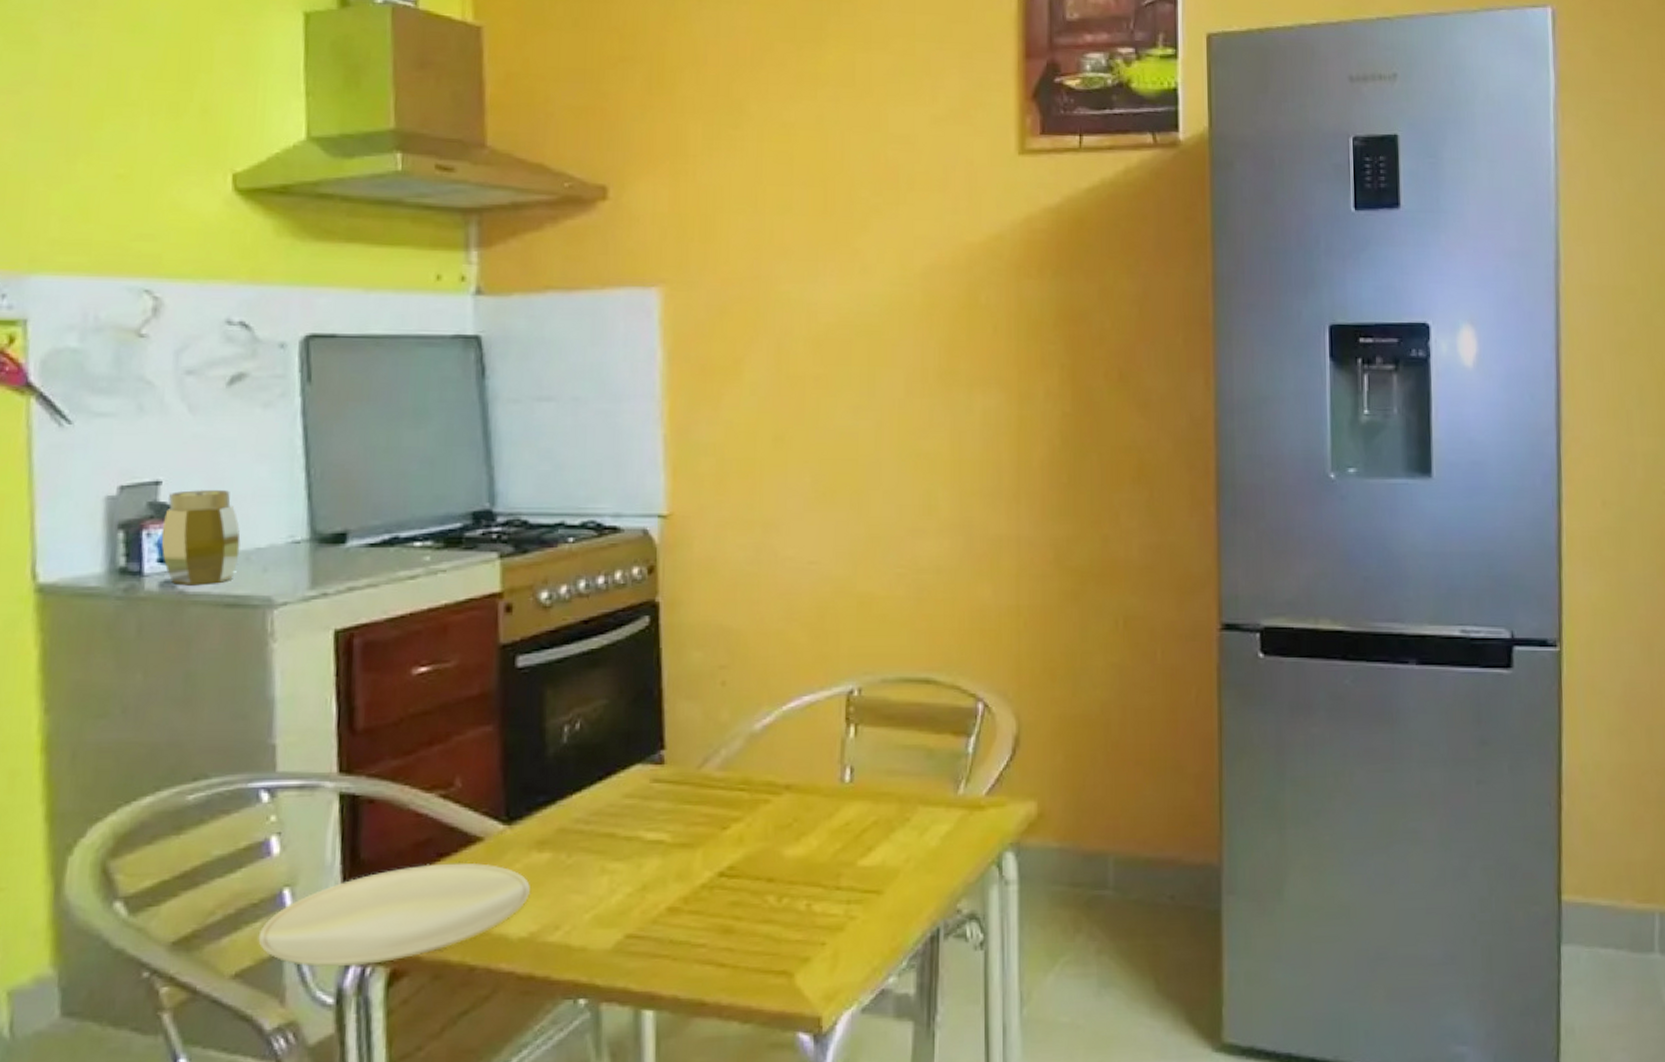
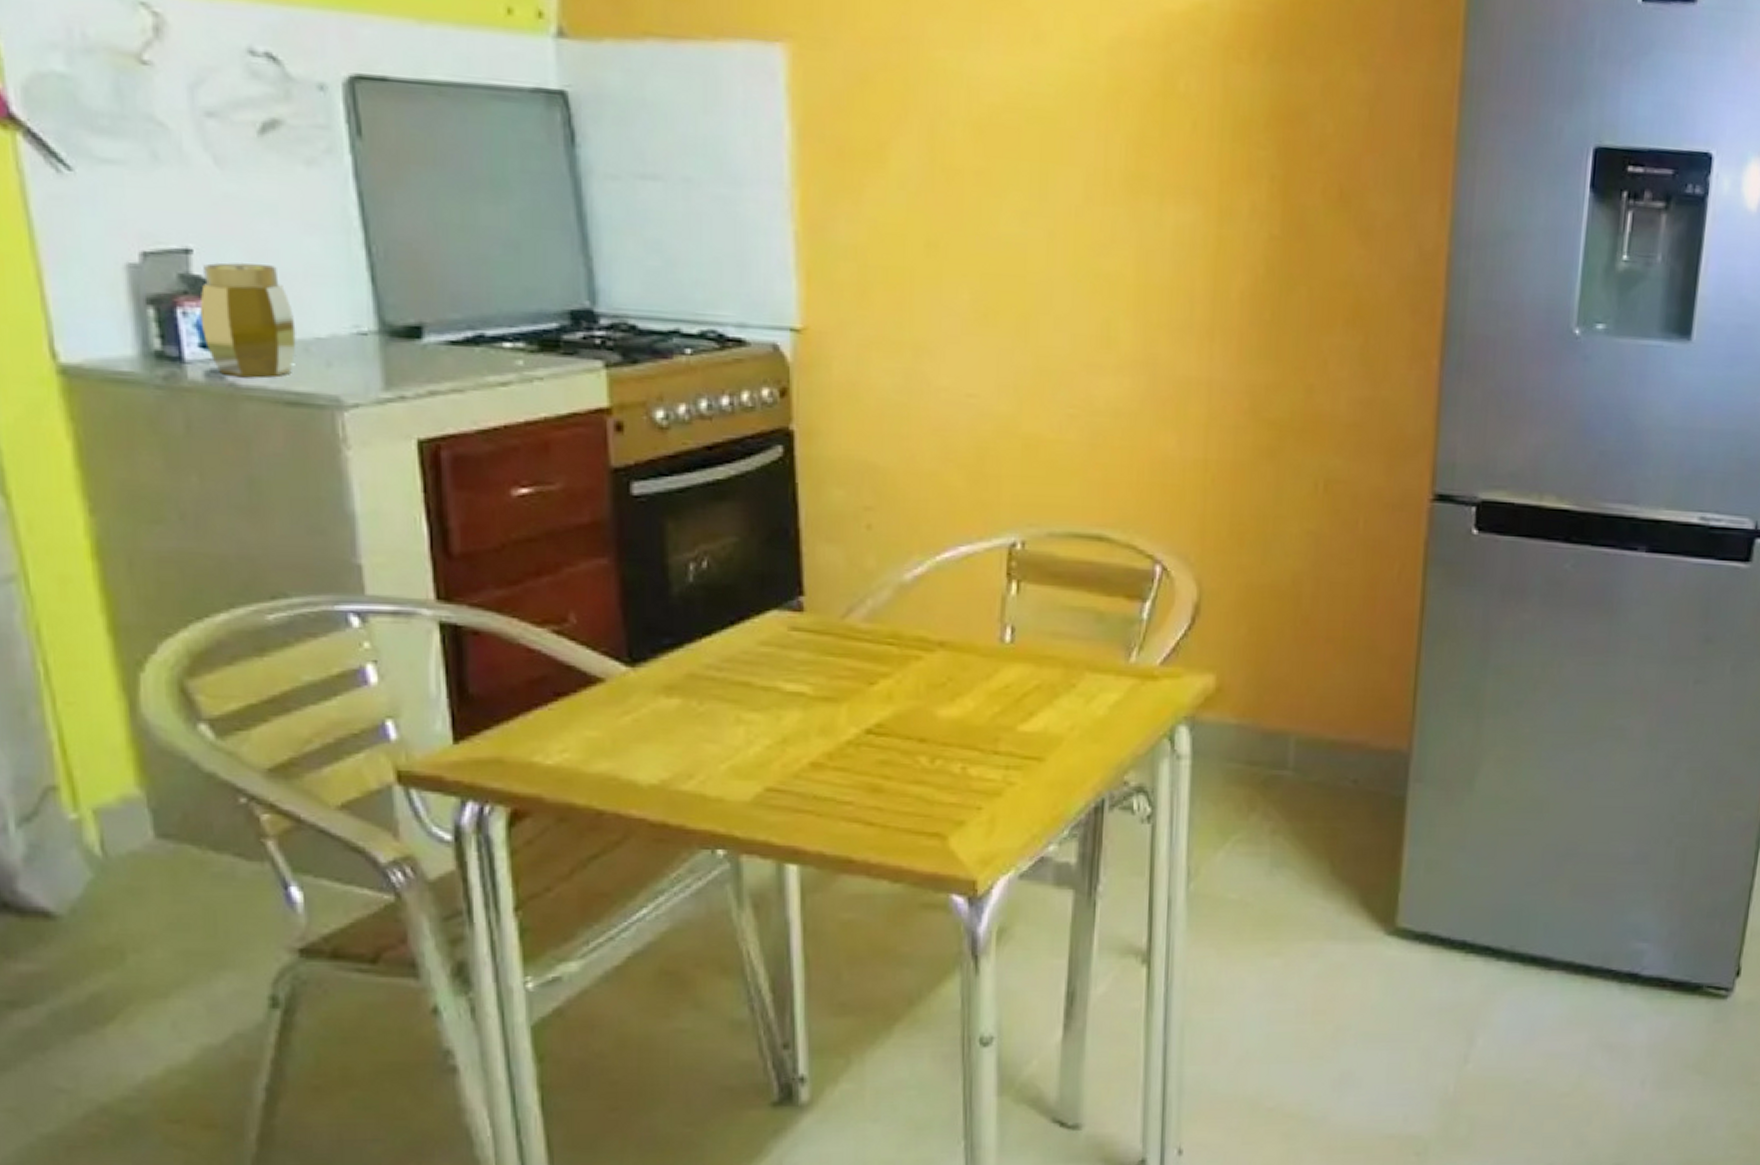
plate: present [258,862,531,968] -> none [362,703,661,804]

